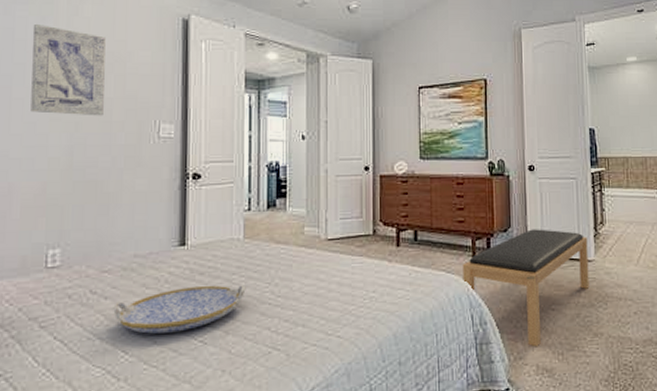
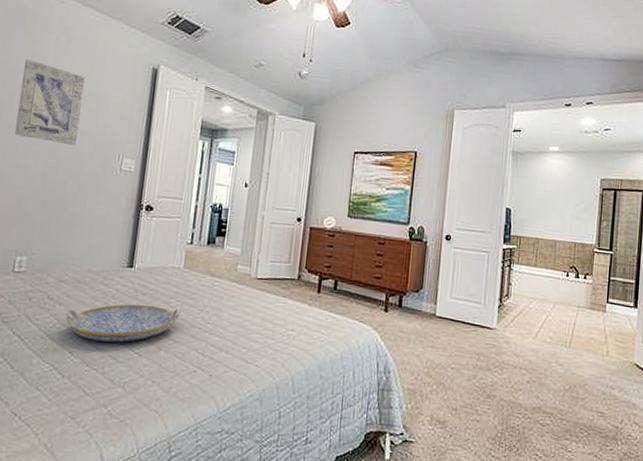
bench: present [462,229,590,347] -> none [373,293,492,400]

